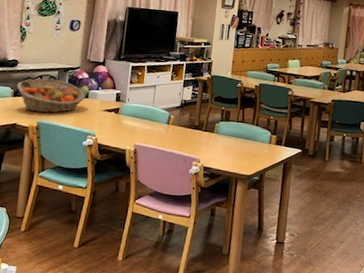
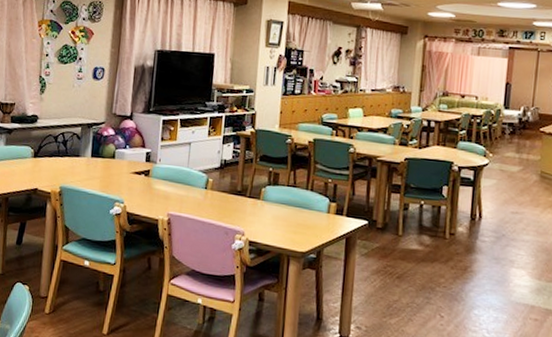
fruit basket: present [16,78,86,113] -> none [36,136,112,177]

